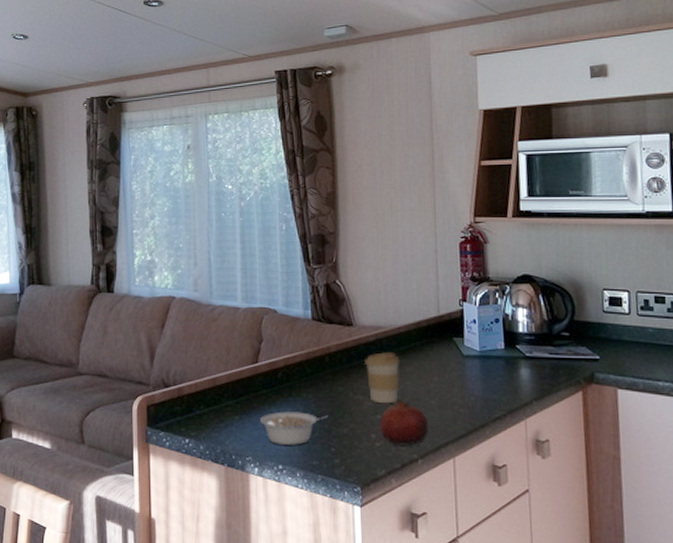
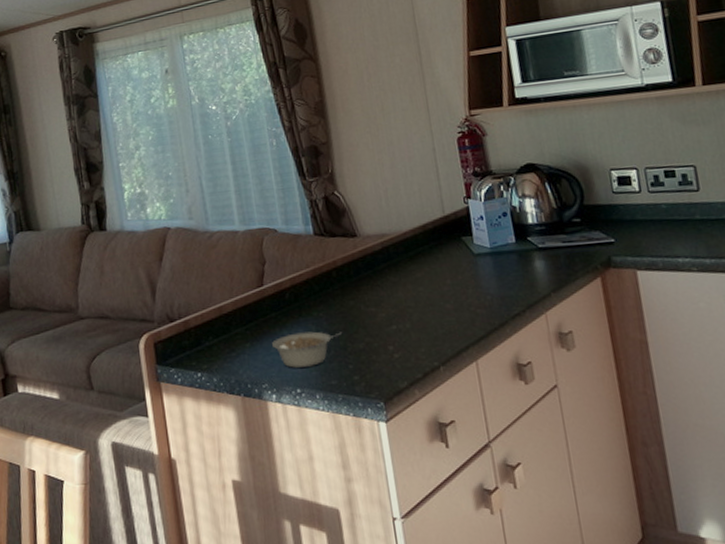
coffee cup: present [365,352,400,404] -> none [373,259,413,314]
fruit: present [380,400,429,446] -> none [396,307,448,355]

